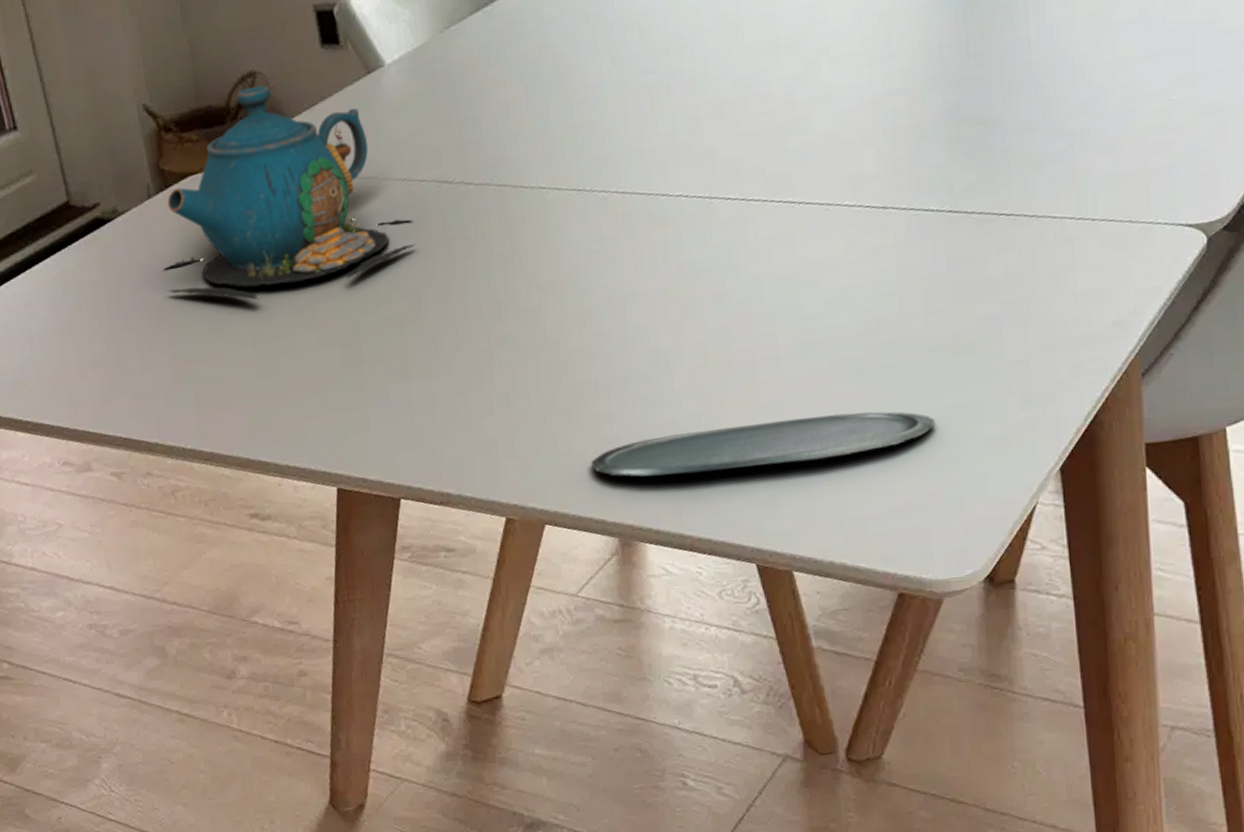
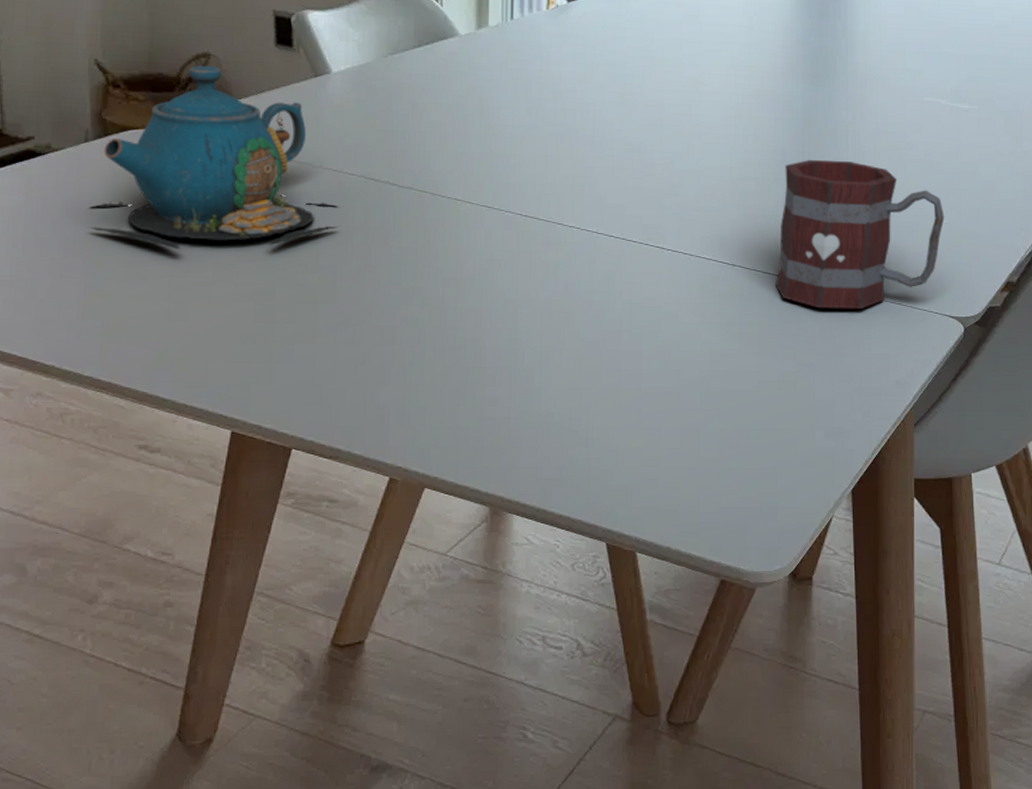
oval tray: present [590,411,936,477] -> none [472,423,760,460]
mug: none [941,41,1172,245] -> present [776,159,945,310]

